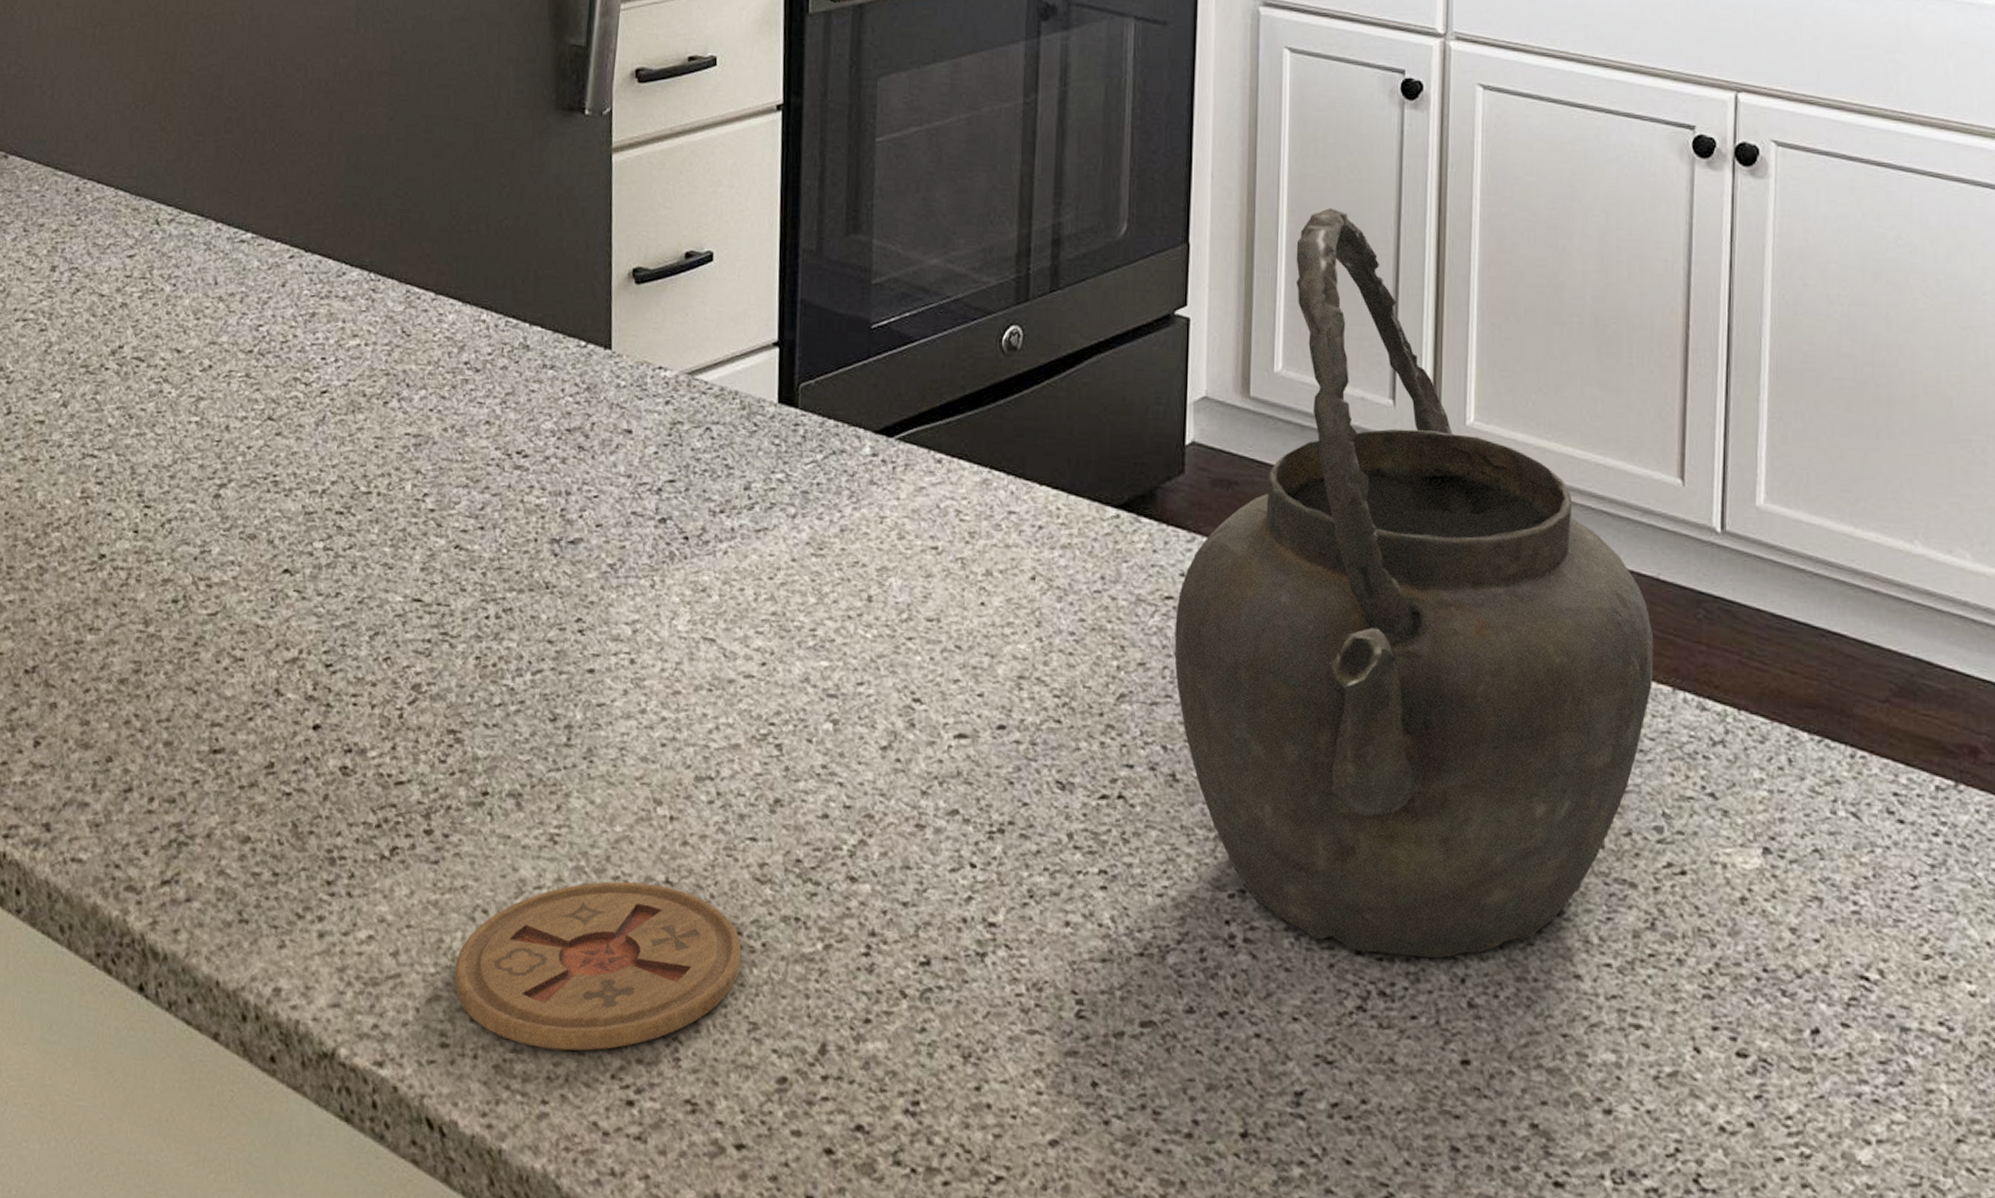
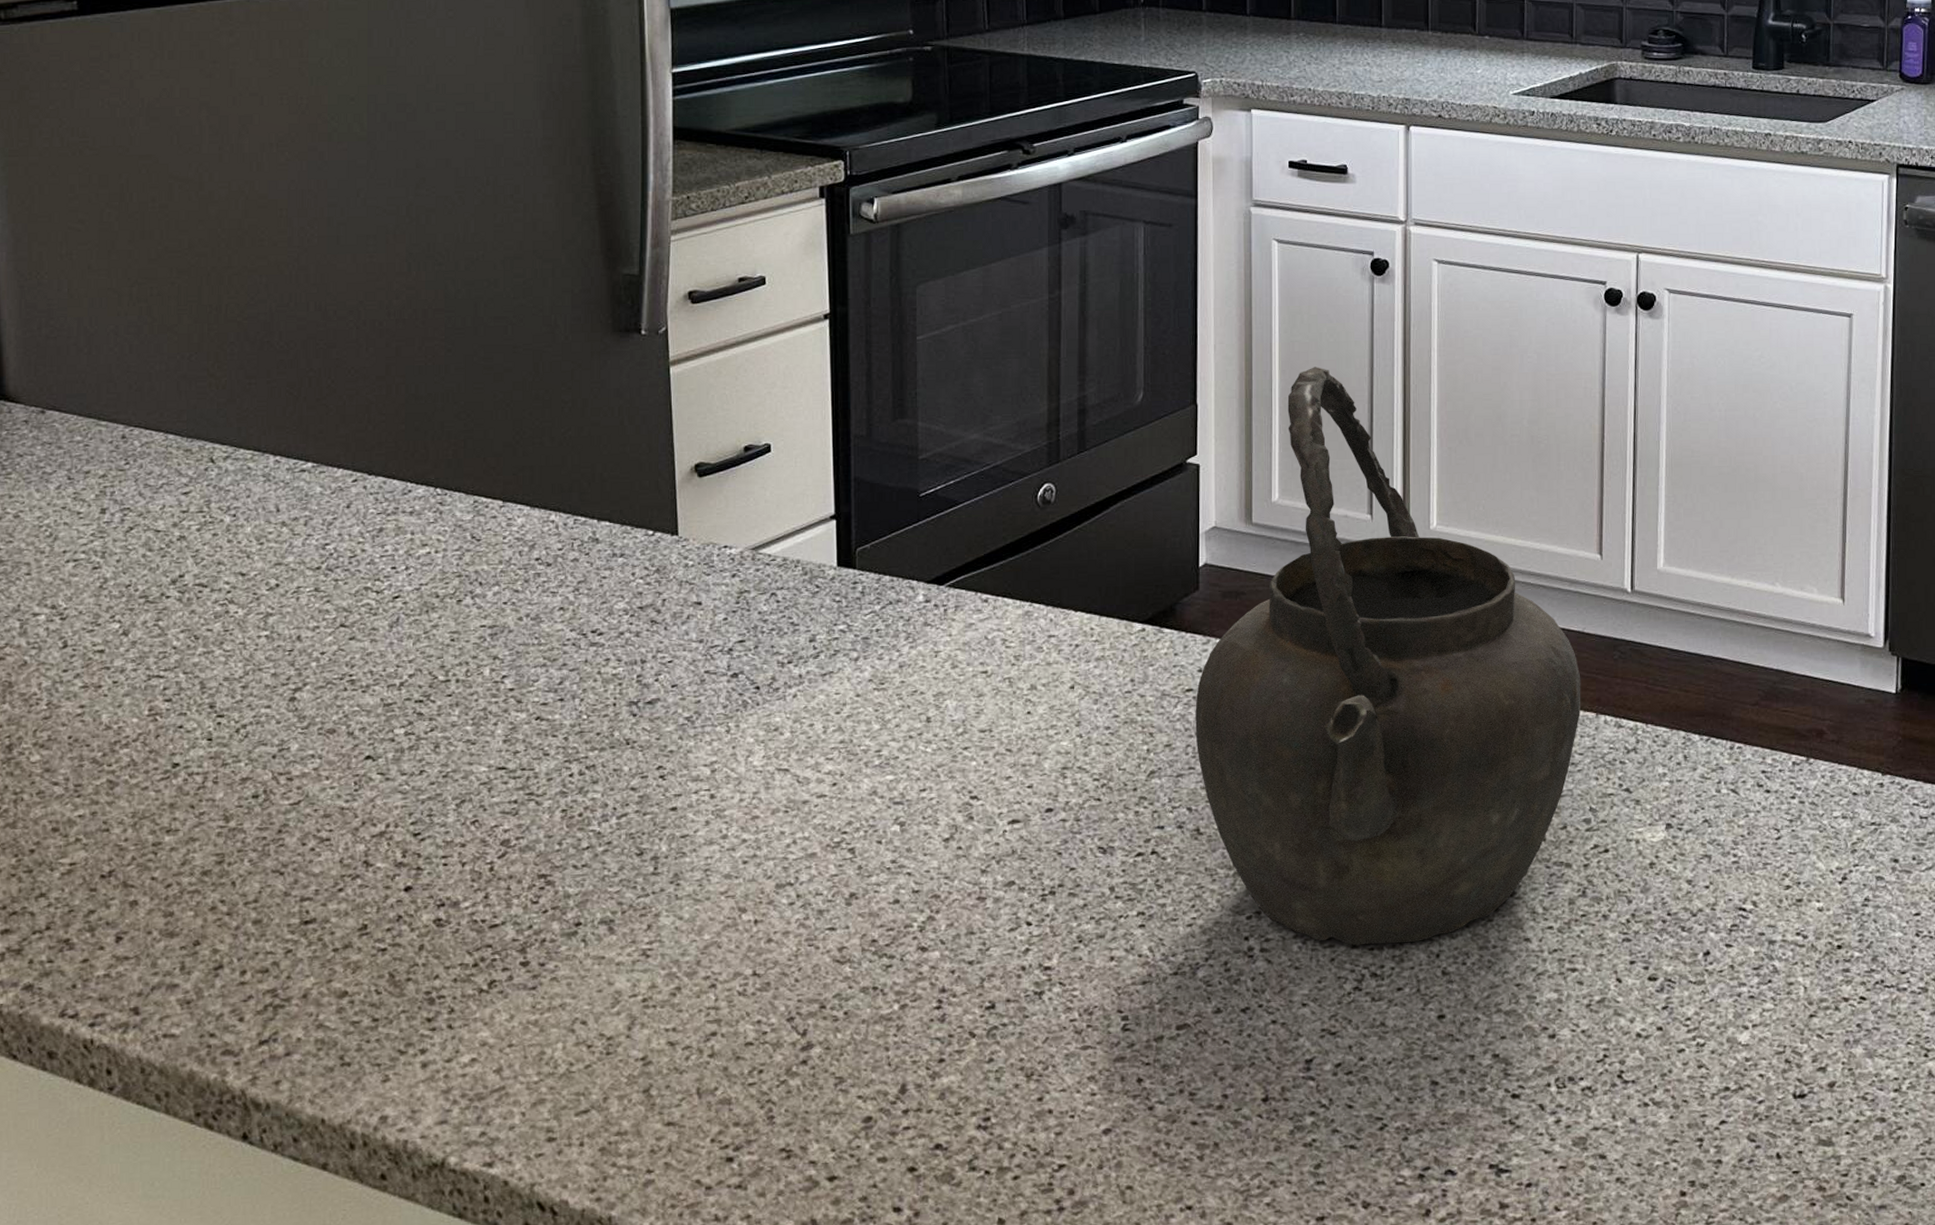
coaster: present [454,881,741,1051] -> none [558,978,826,1128]

